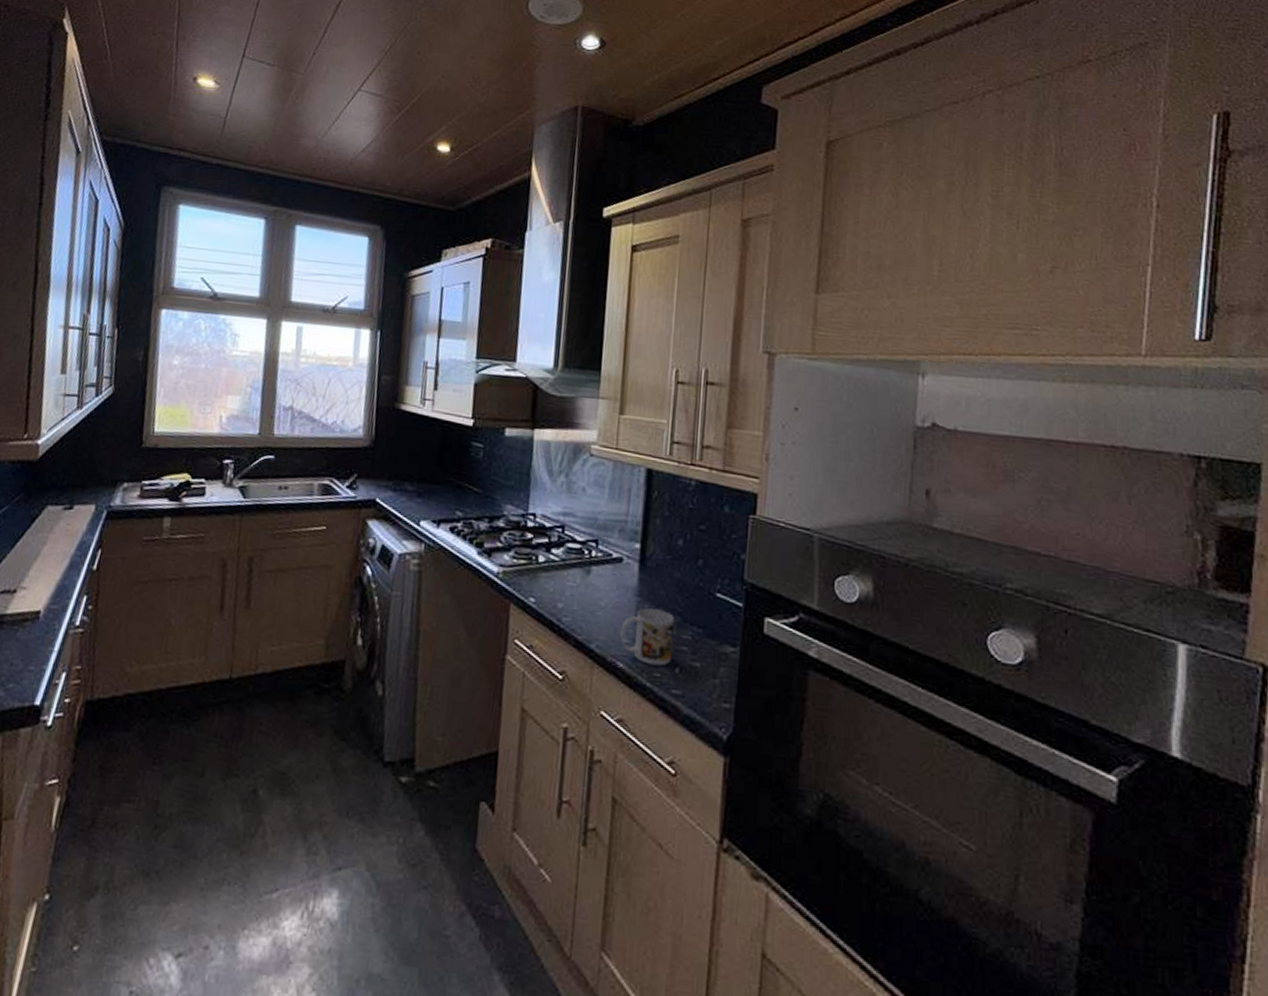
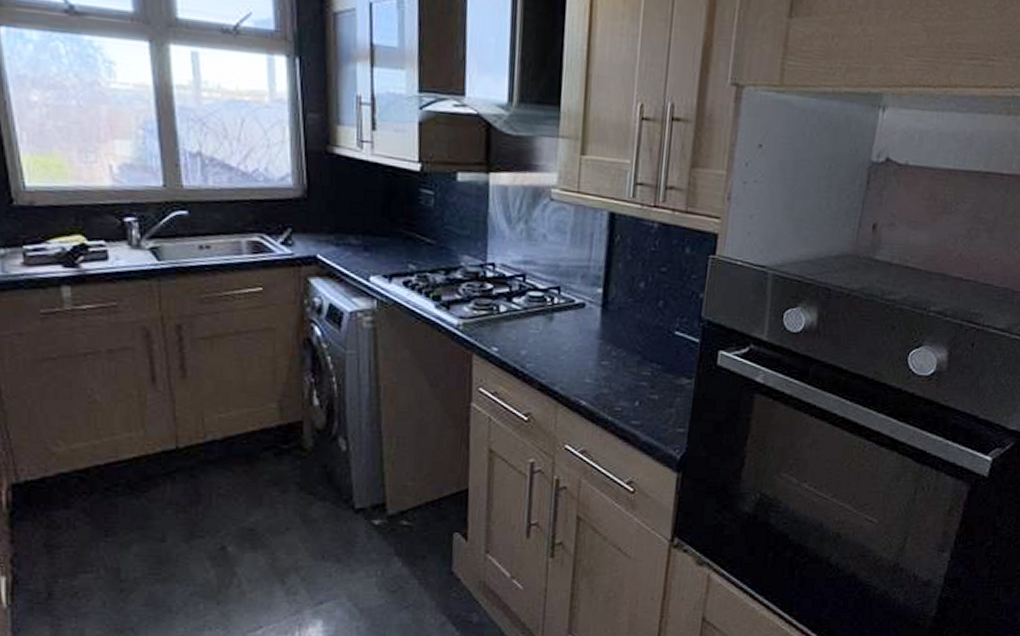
mug: present [620,608,674,666] -> none [583,349,635,401]

